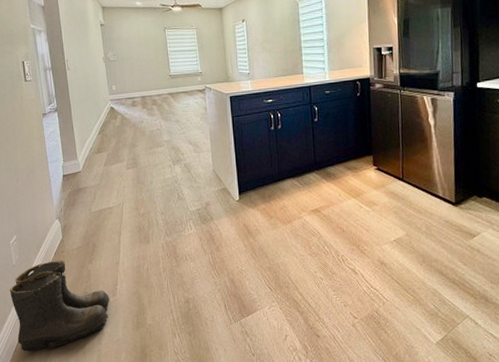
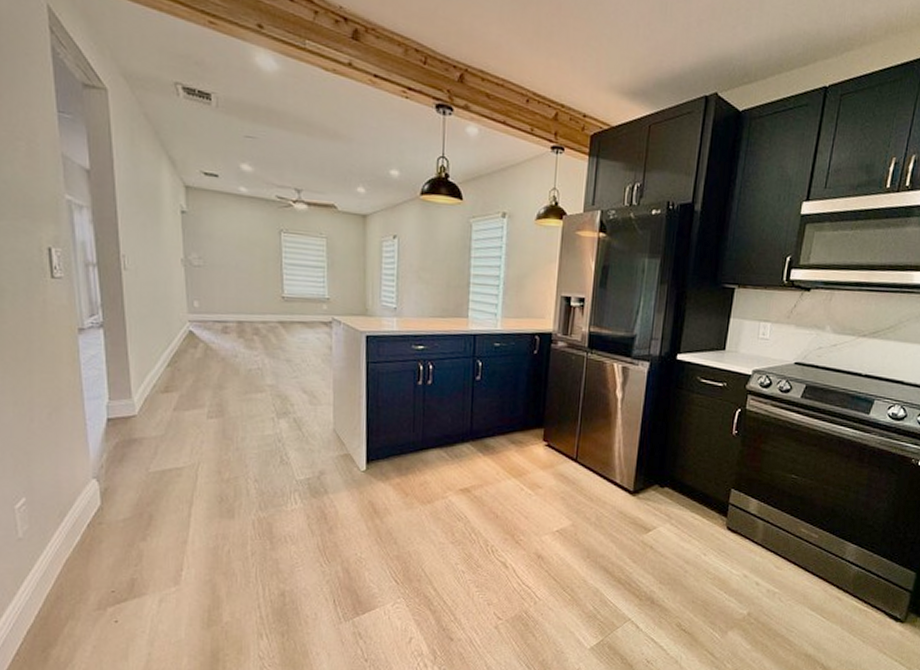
boots: present [9,260,110,352] -> none [10,534,169,656]

